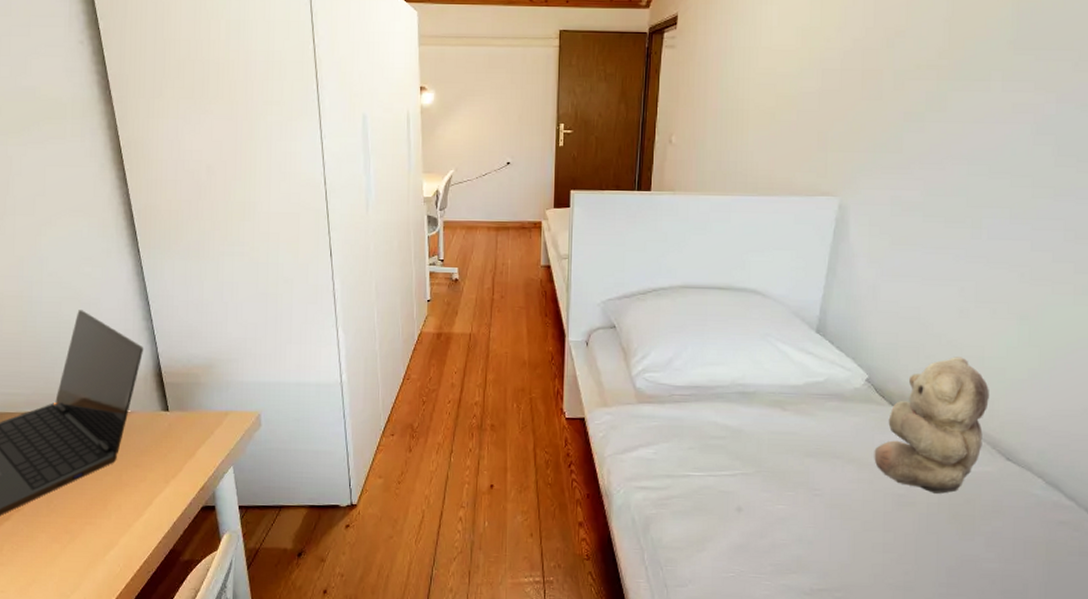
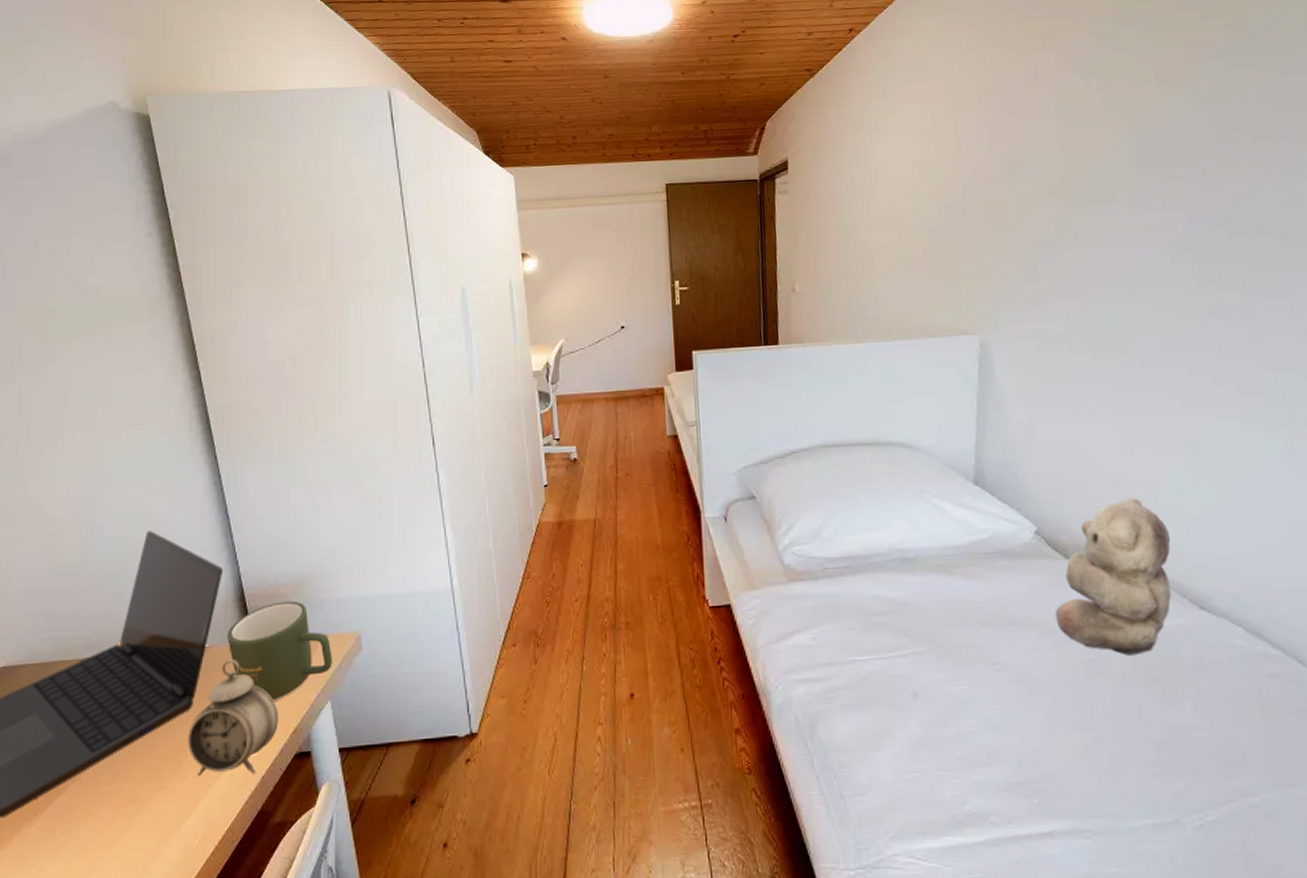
alarm clock: none [111,425,189,520] -> present [187,660,279,776]
mug: none [146,380,236,463] -> present [227,601,333,702]

